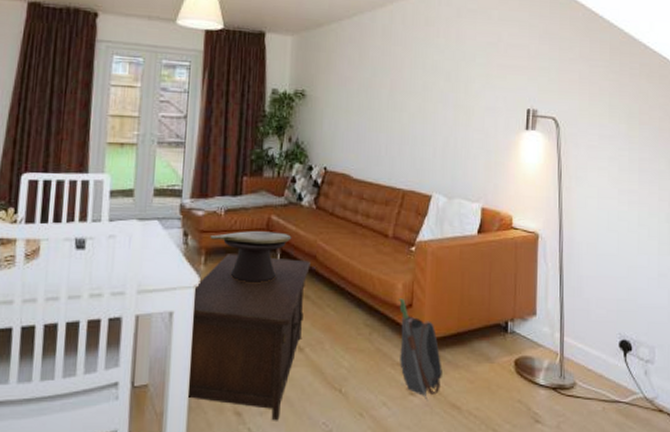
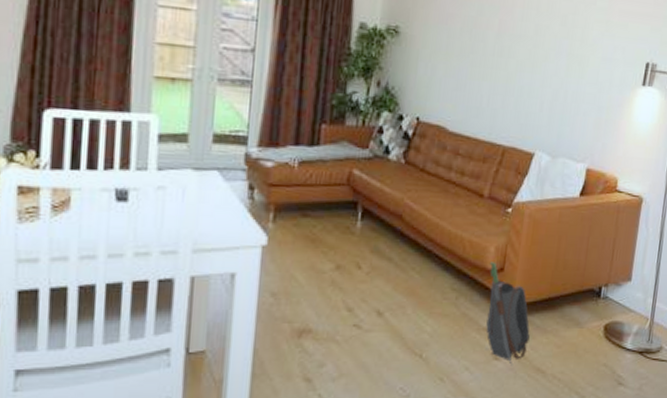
cabinet: present [189,254,310,421] -> none [252,211,396,387]
decorative bowl: present [210,231,292,283] -> none [281,186,376,243]

